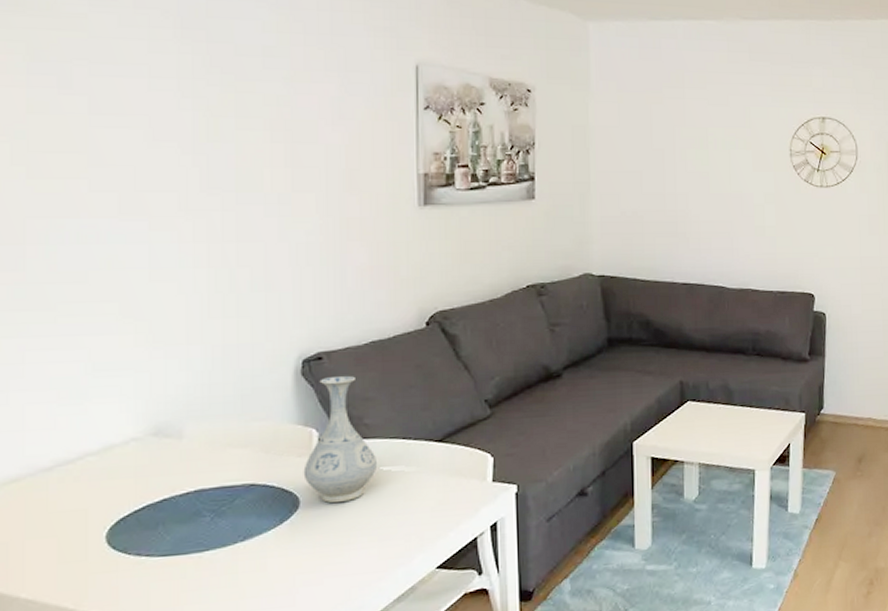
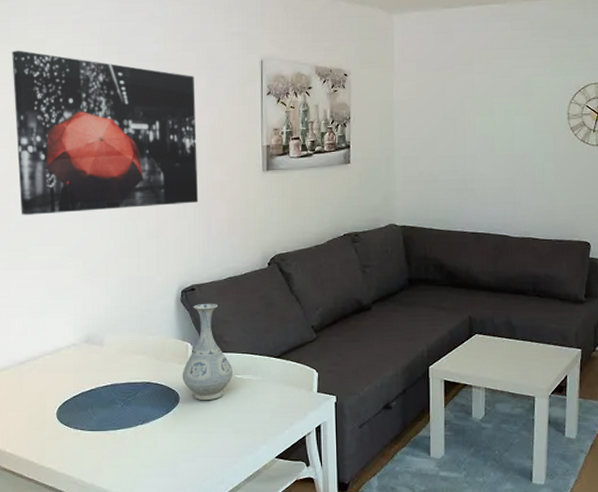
wall art: none [30,25,328,260] -> present [12,50,199,215]

